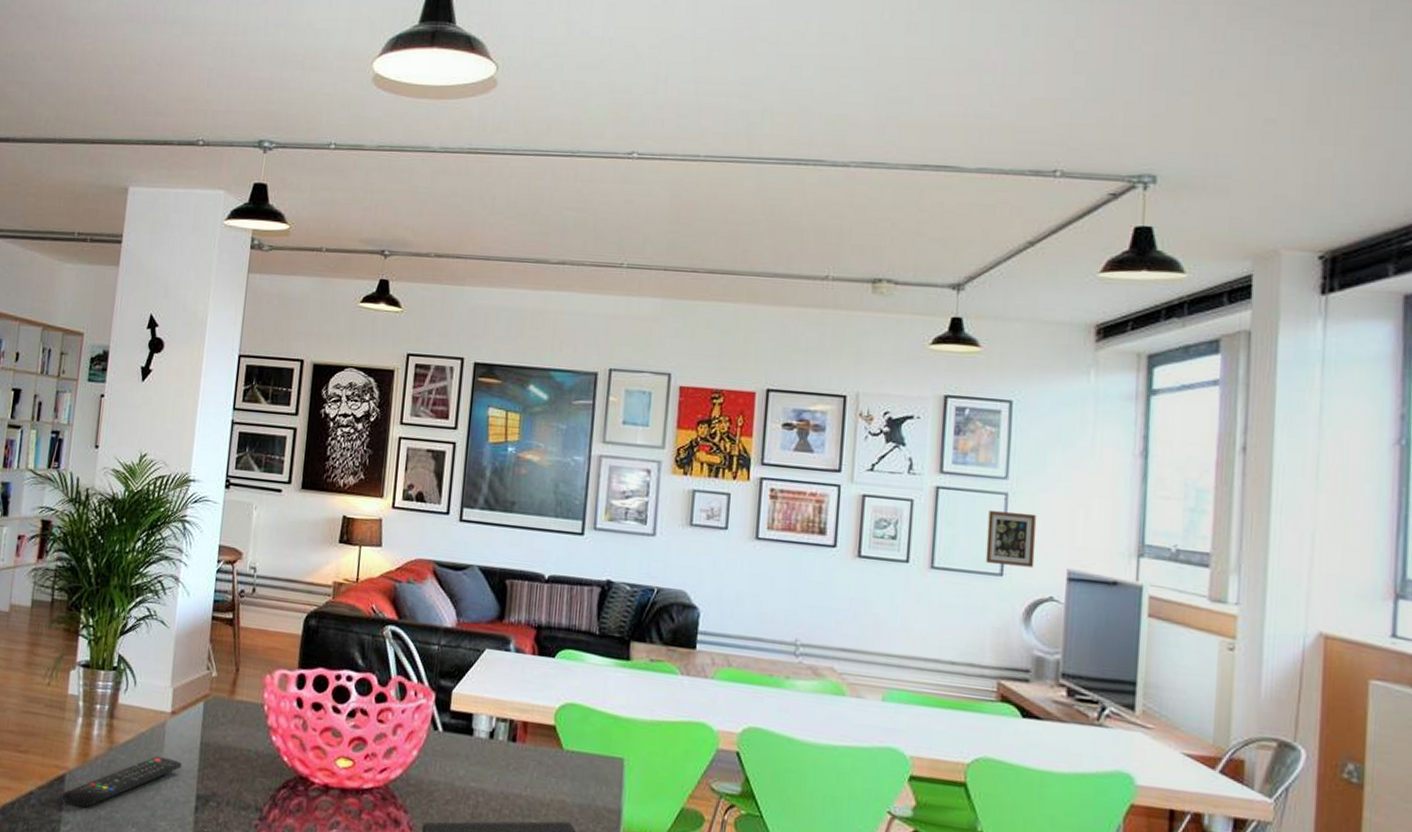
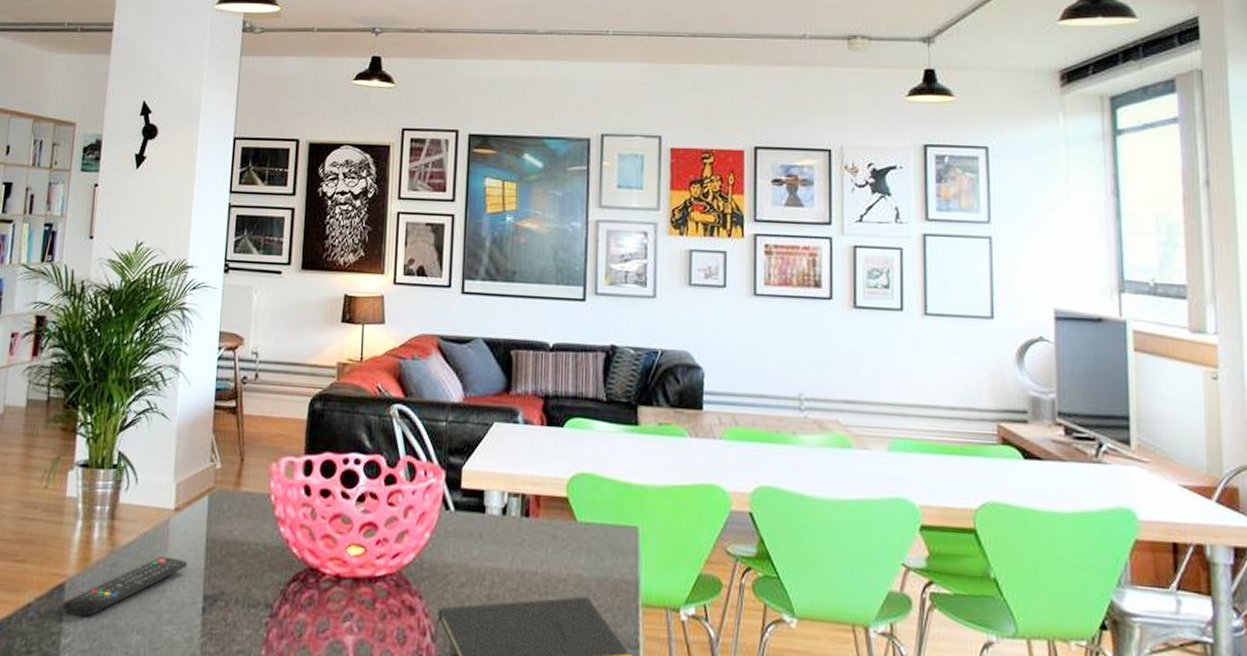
picture frame: present [985,511,1036,568] -> none [975,255,1023,309]

